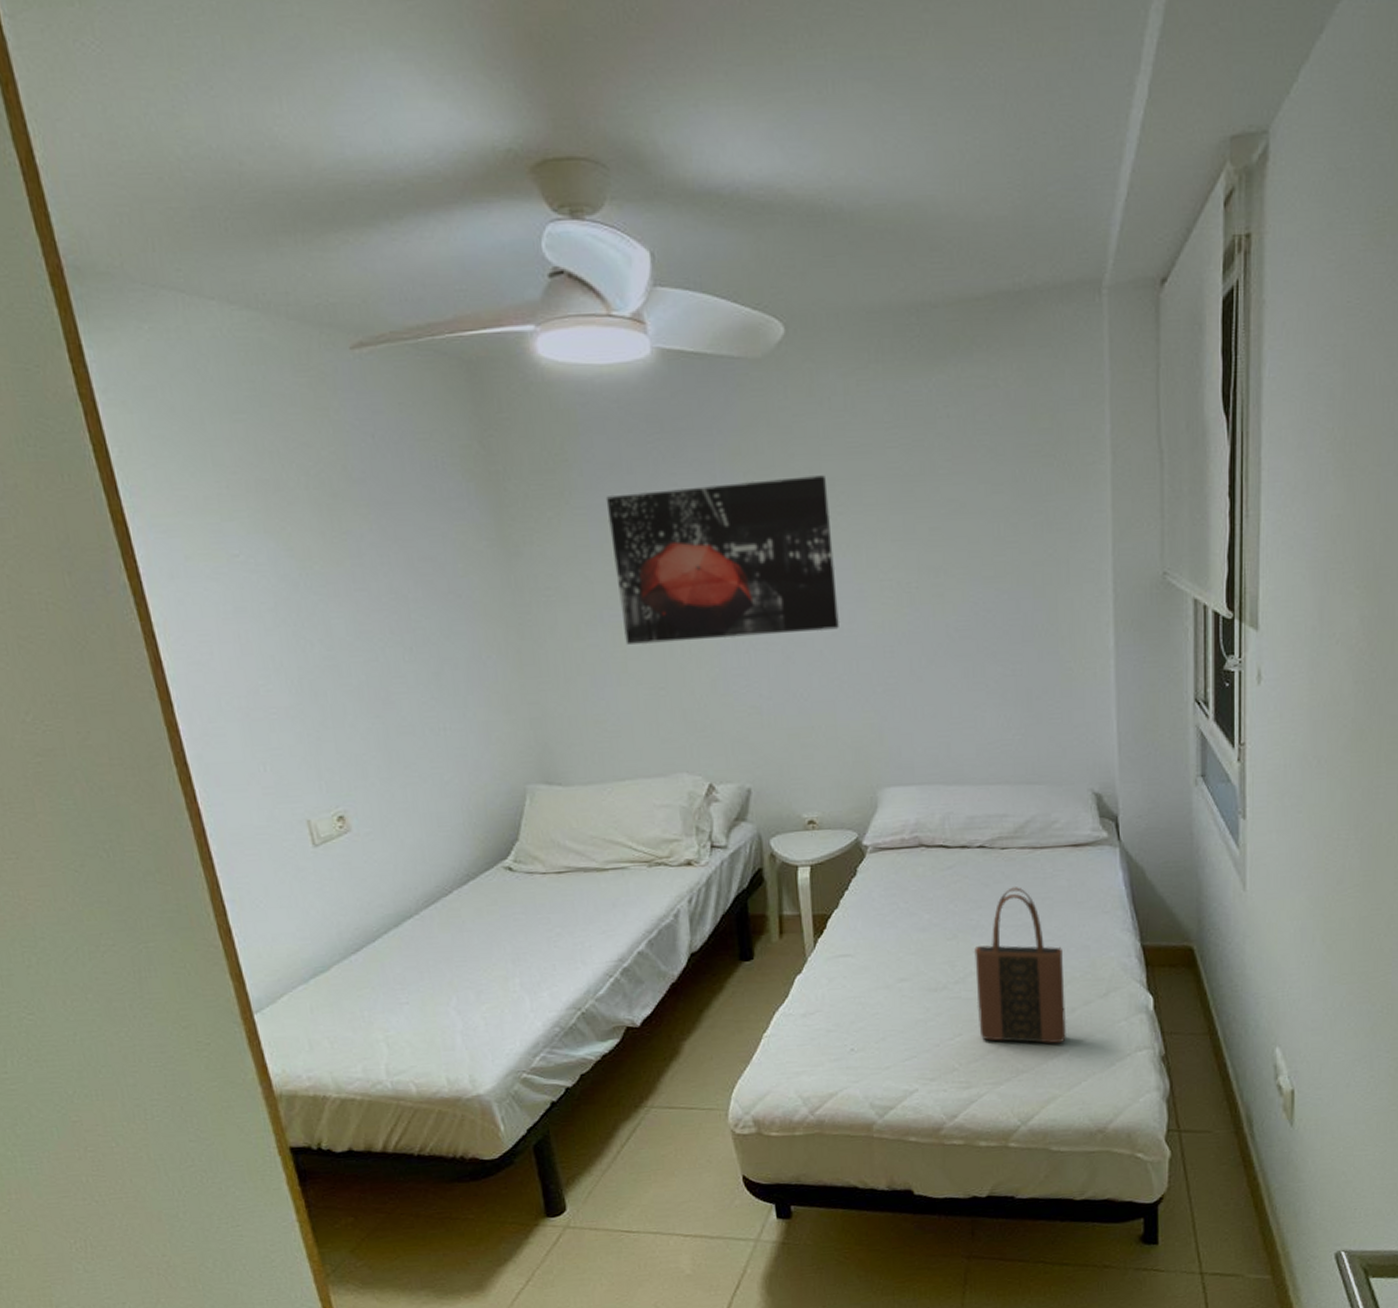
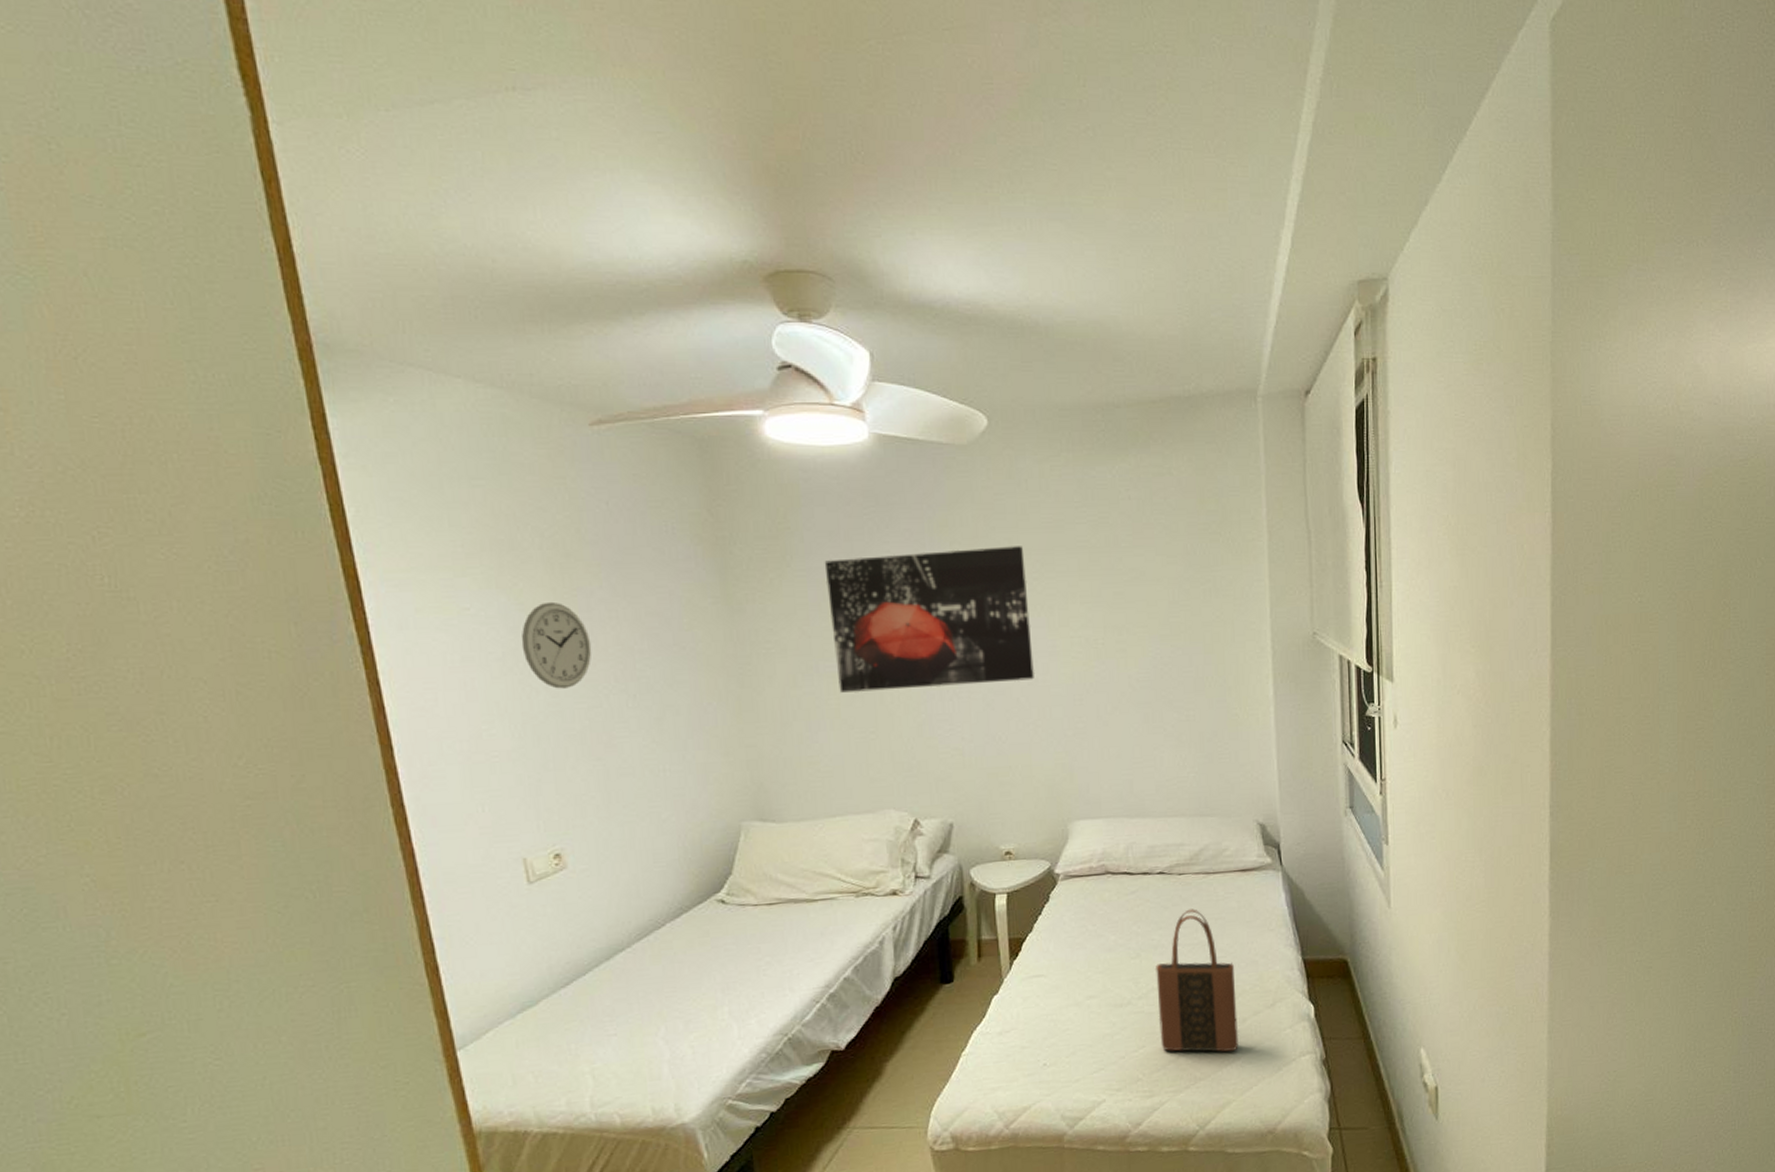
wall clock: none [292,546,365,641] -> present [521,601,592,689]

